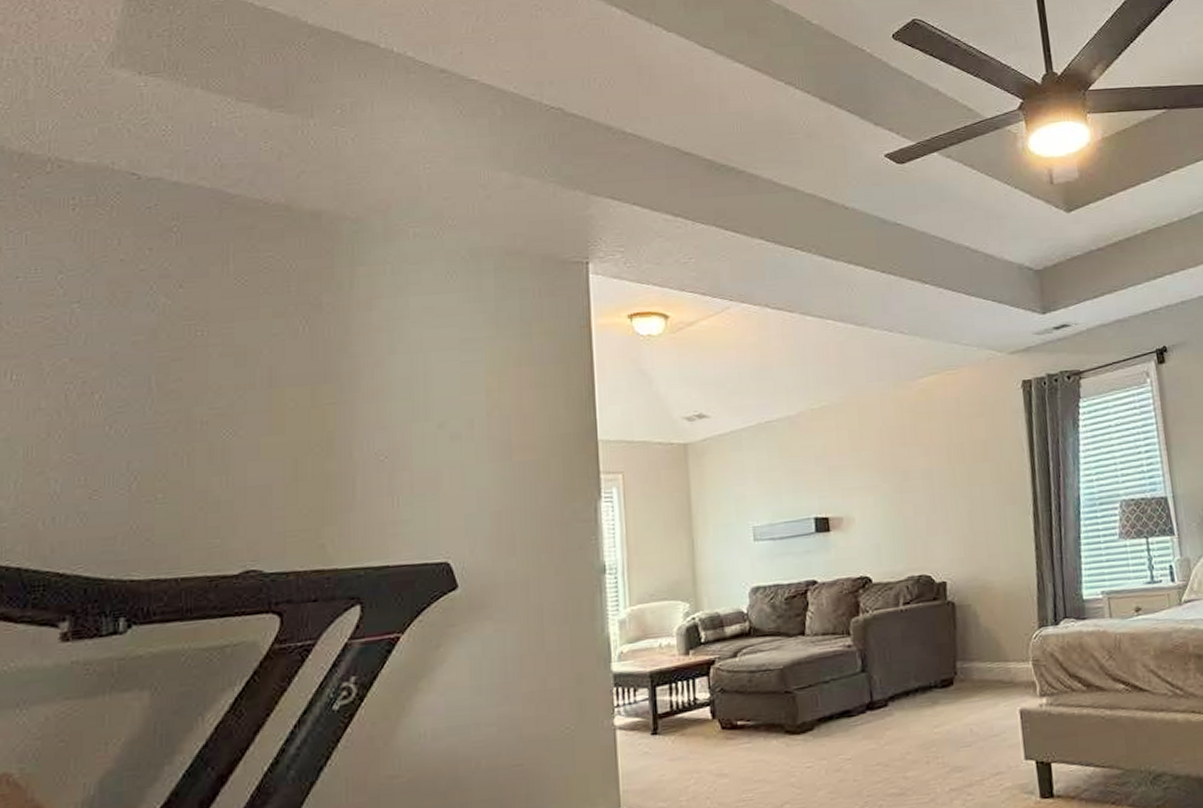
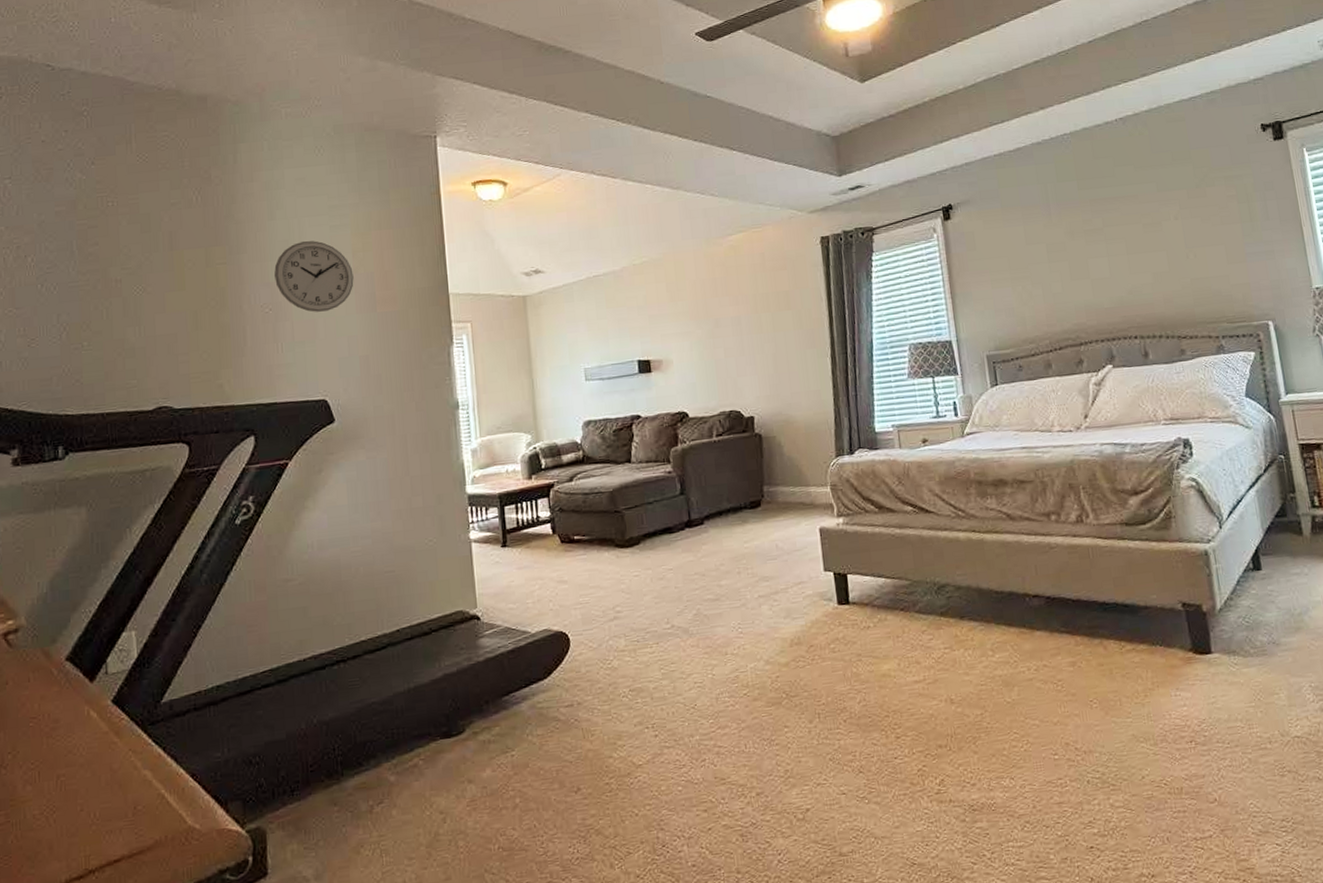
wall clock: none [393,378,487,461] -> present [274,241,354,312]

